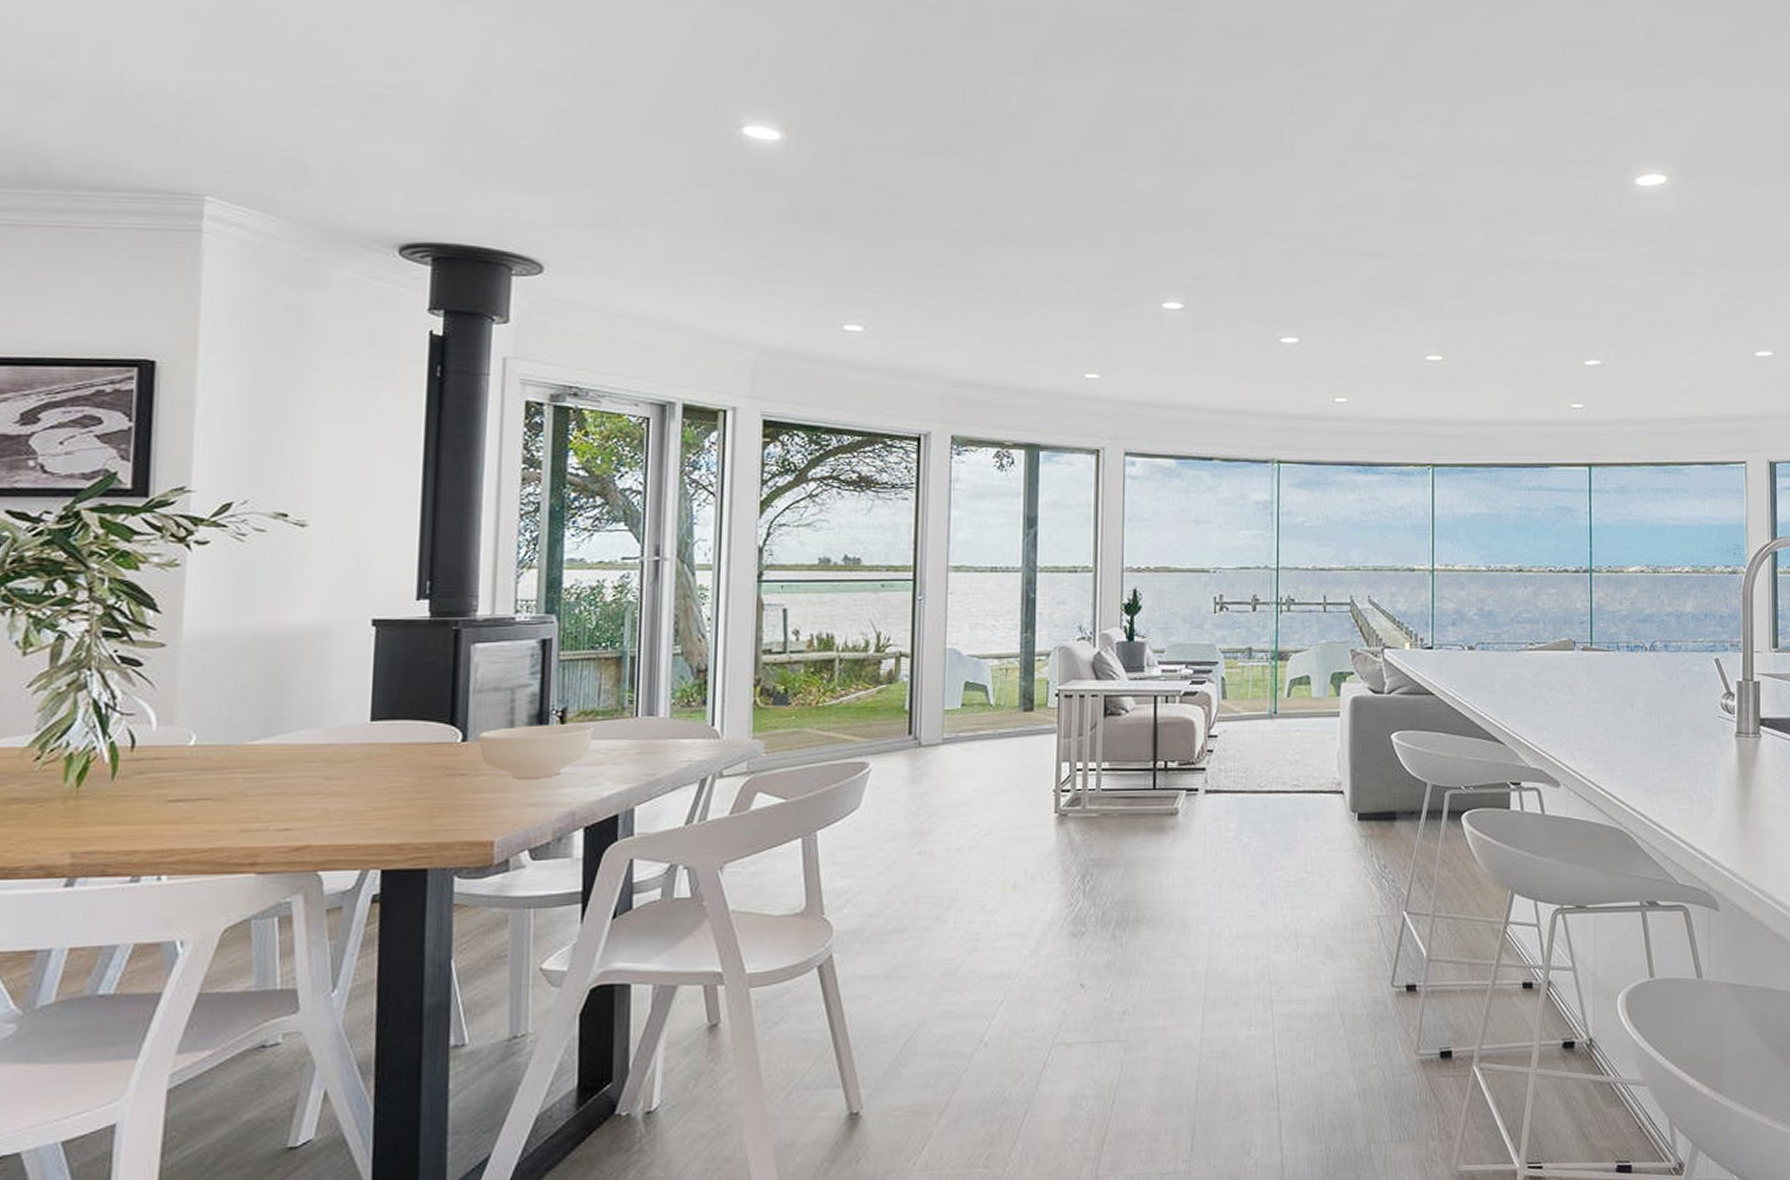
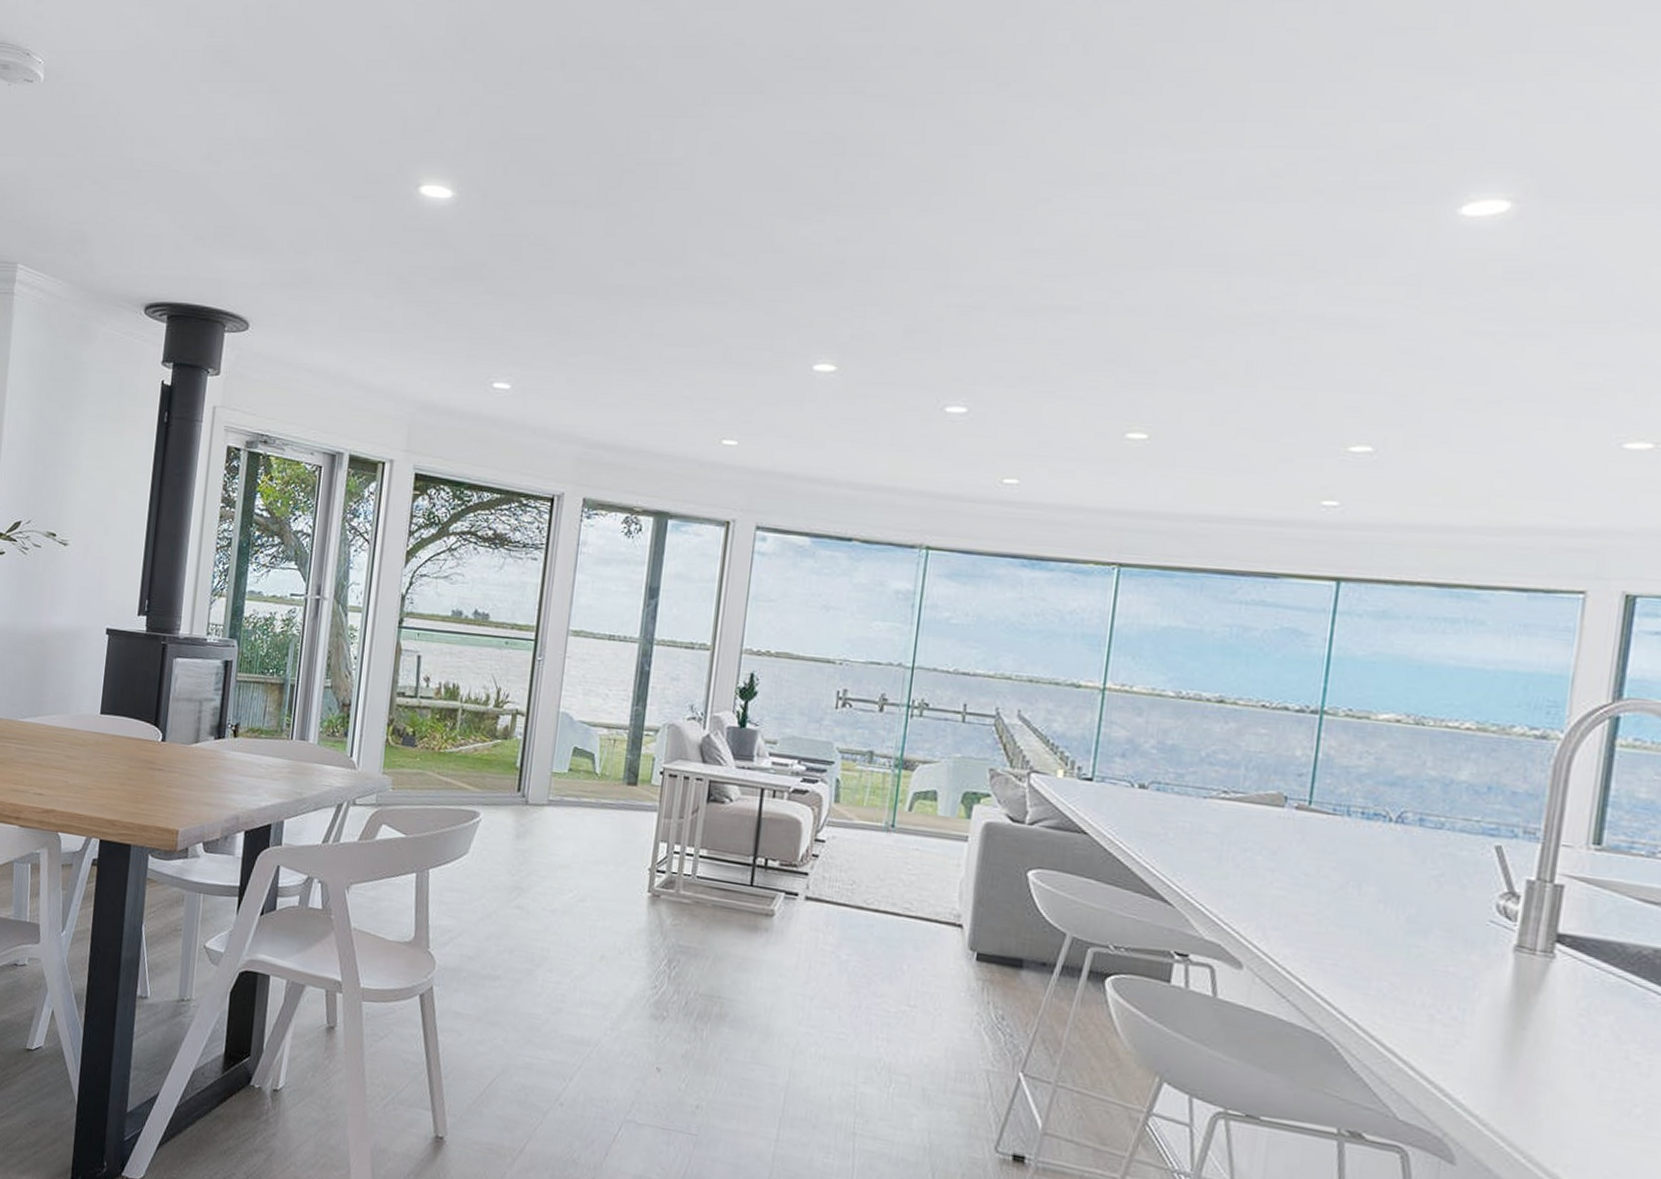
bowl: present [479,724,595,779] -> none [173,734,259,783]

